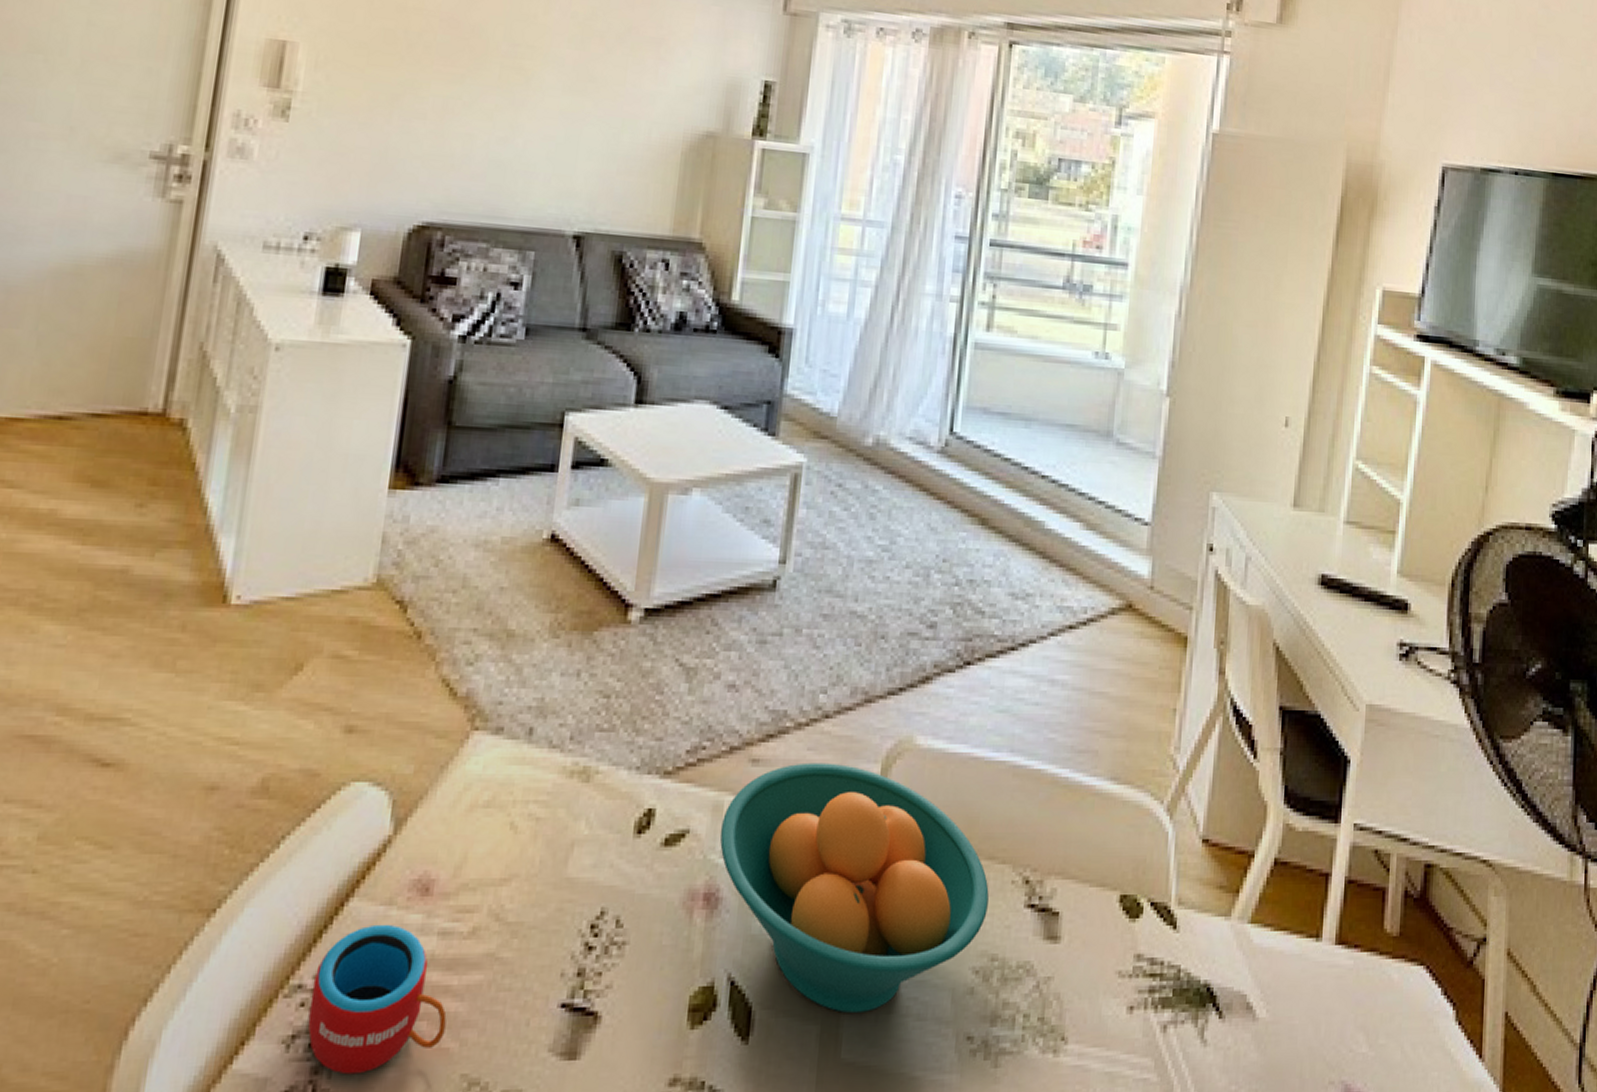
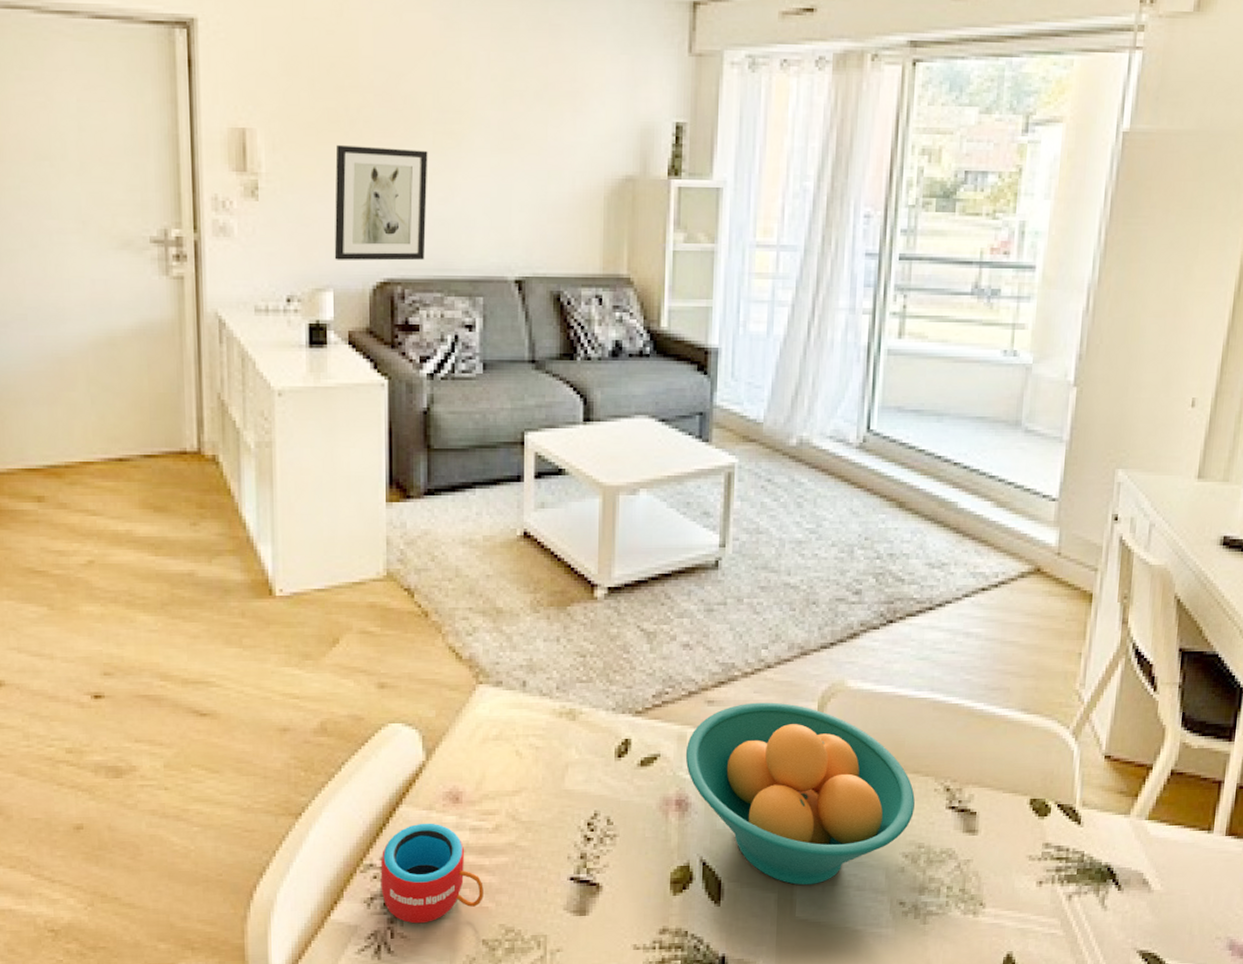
wall art: none [368,68,492,204] -> present [334,144,428,261]

